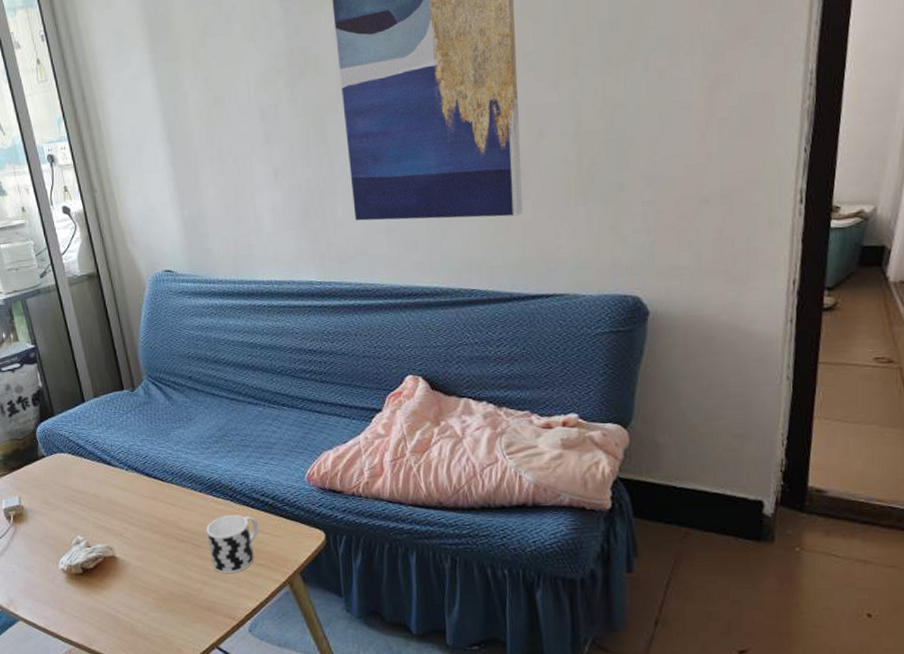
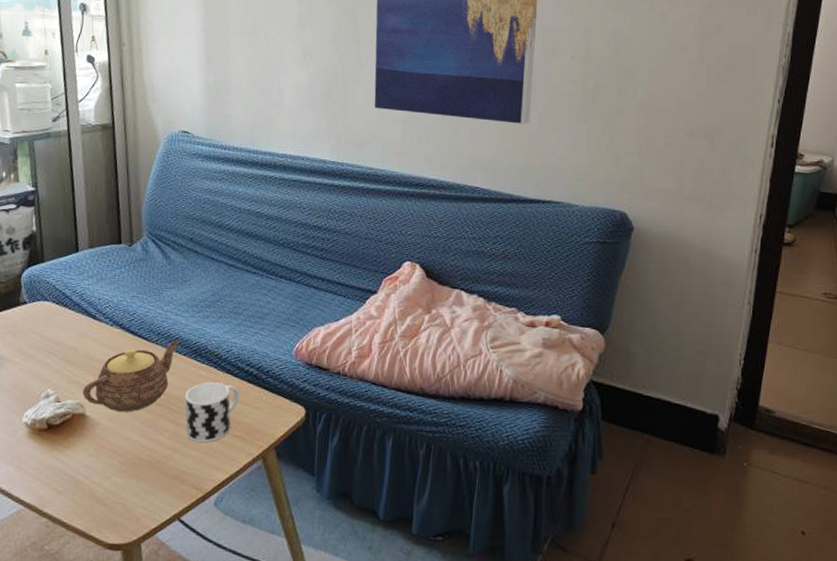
teapot: none [110,478,193,551] -> present [83,340,179,412]

